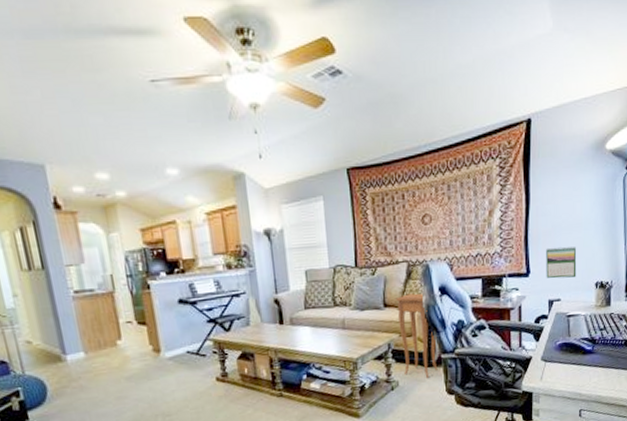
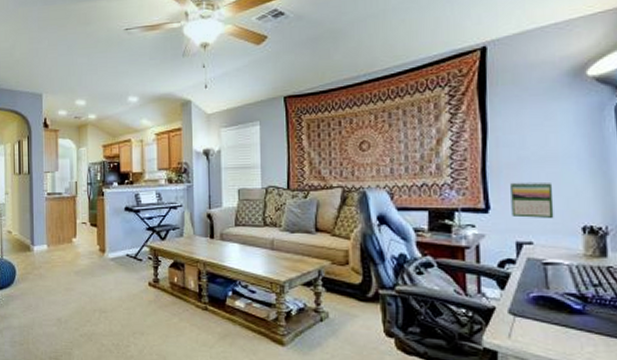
side table: present [395,293,438,378] -> none [327,220,375,314]

